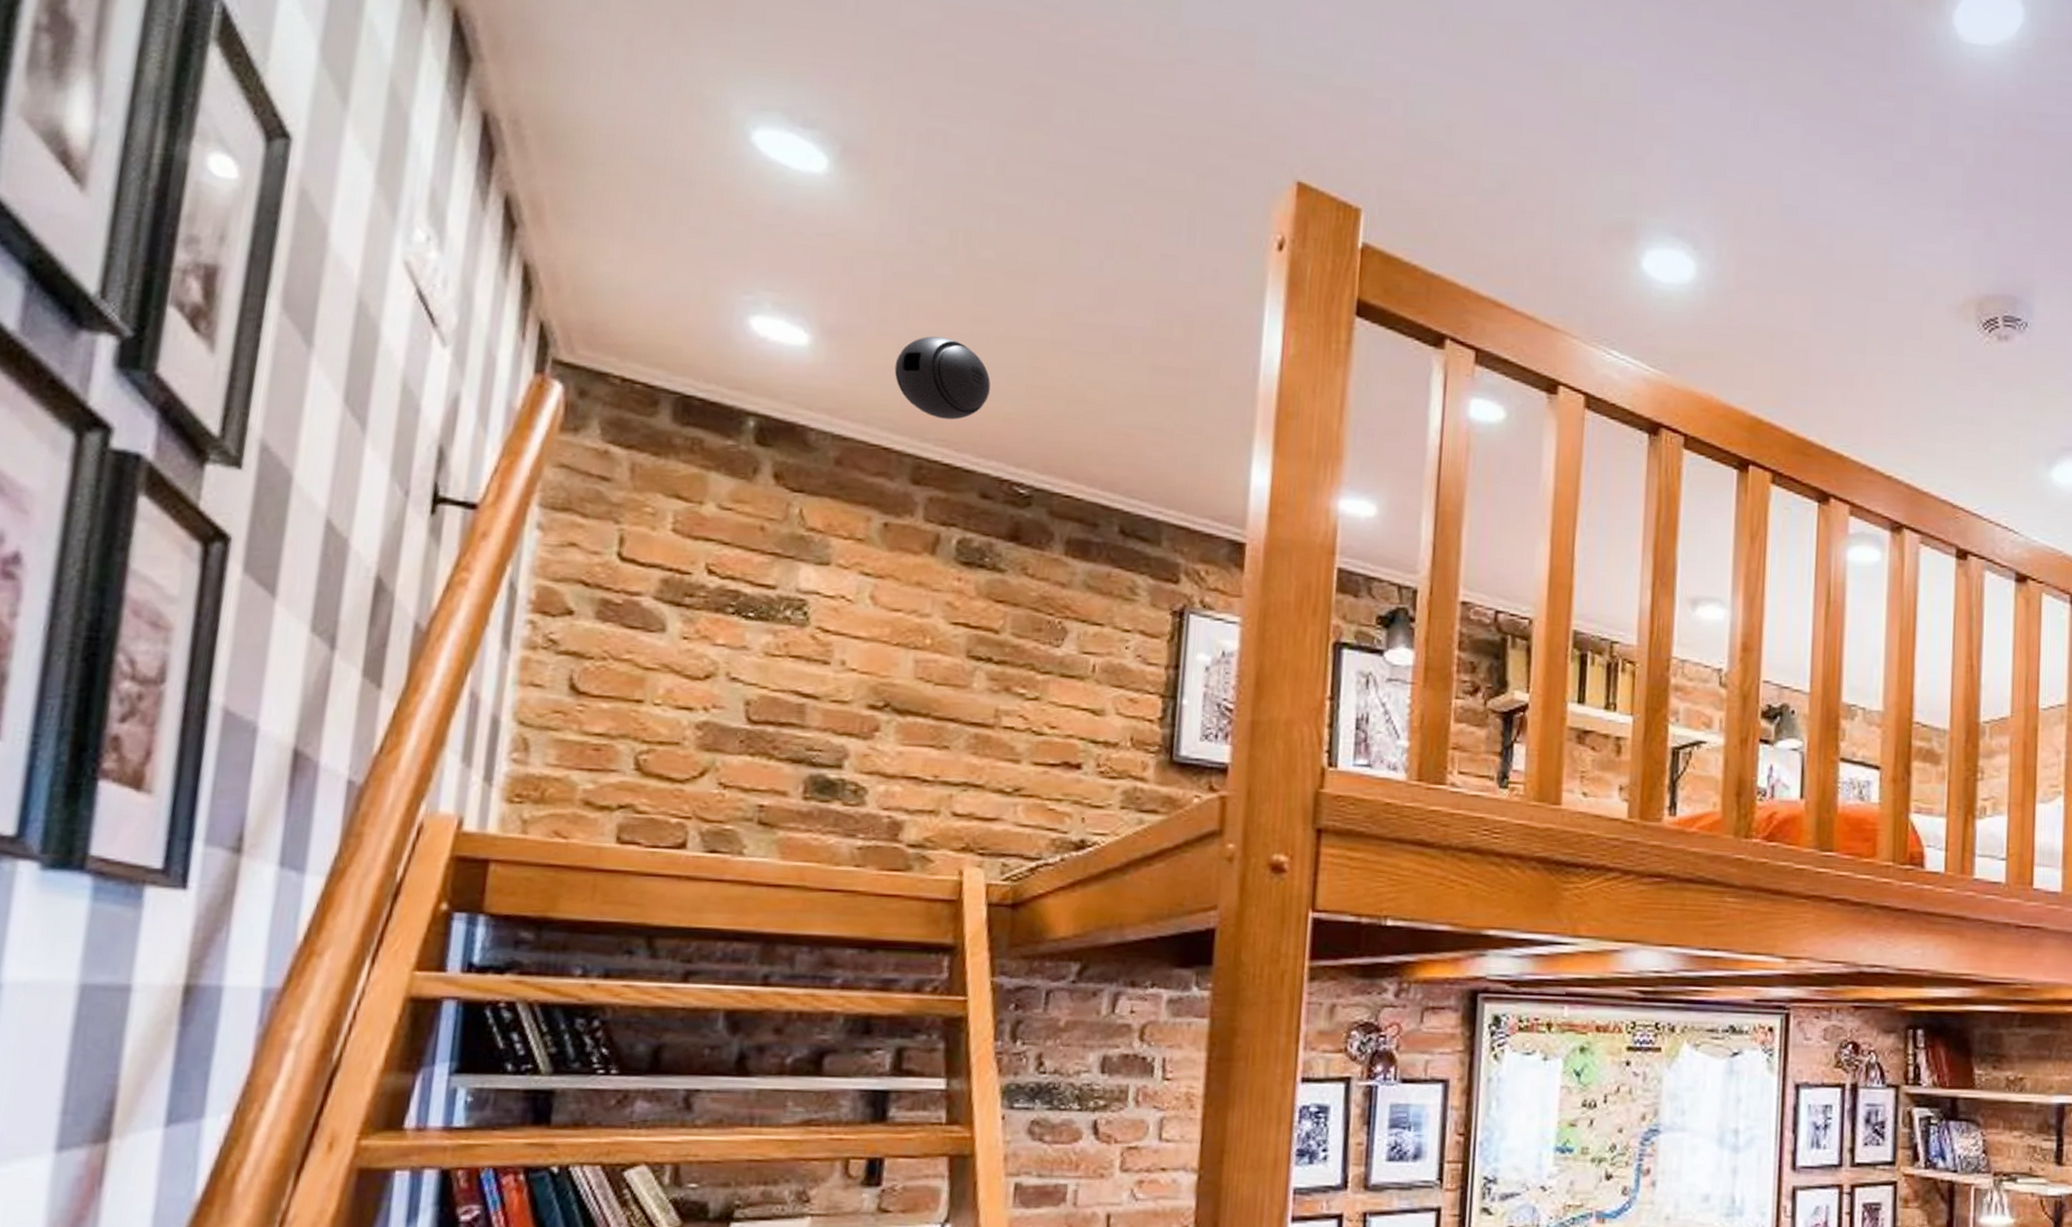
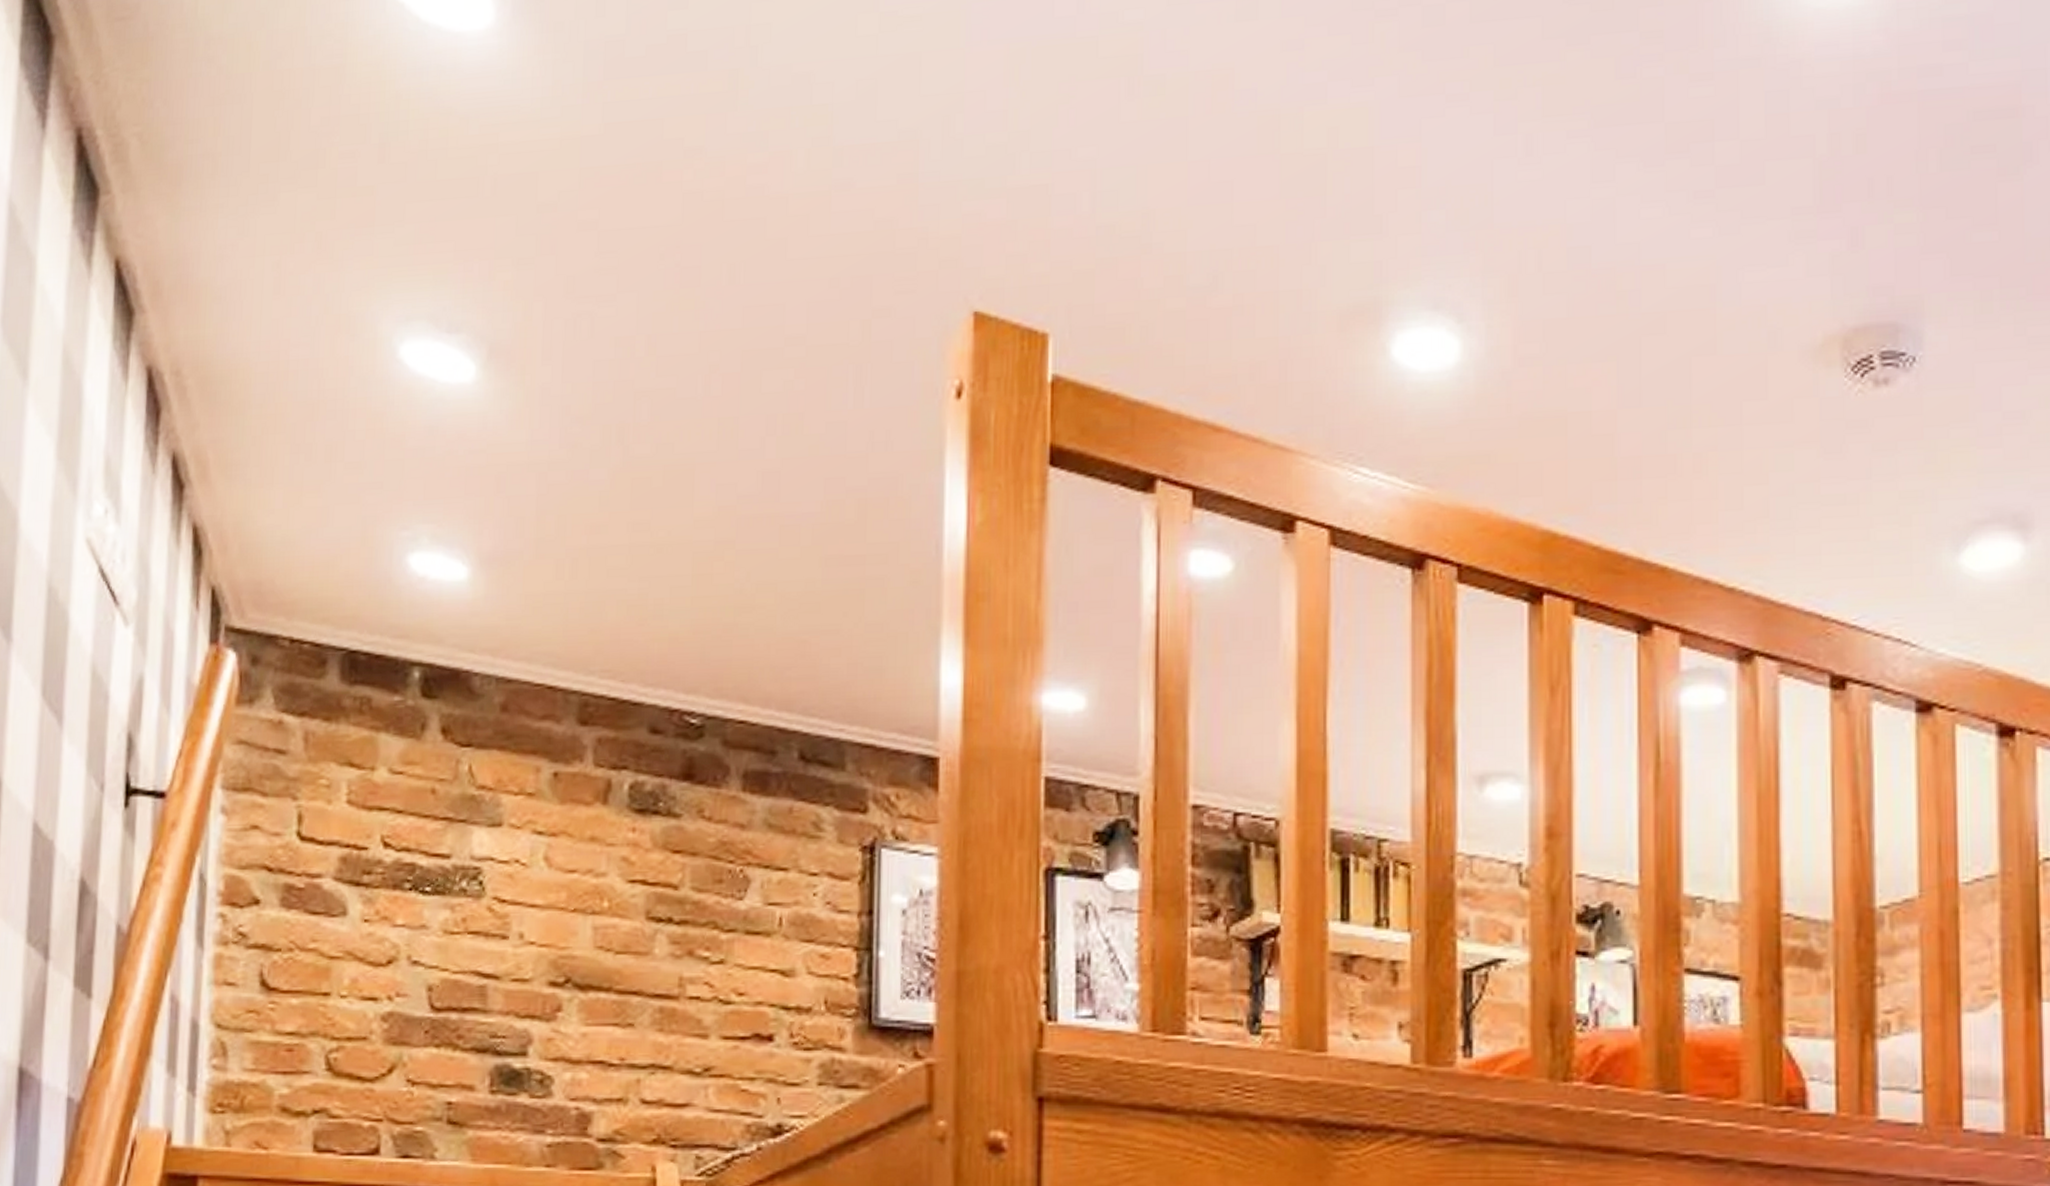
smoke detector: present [894,336,991,420] -> none [555,551,654,646]

